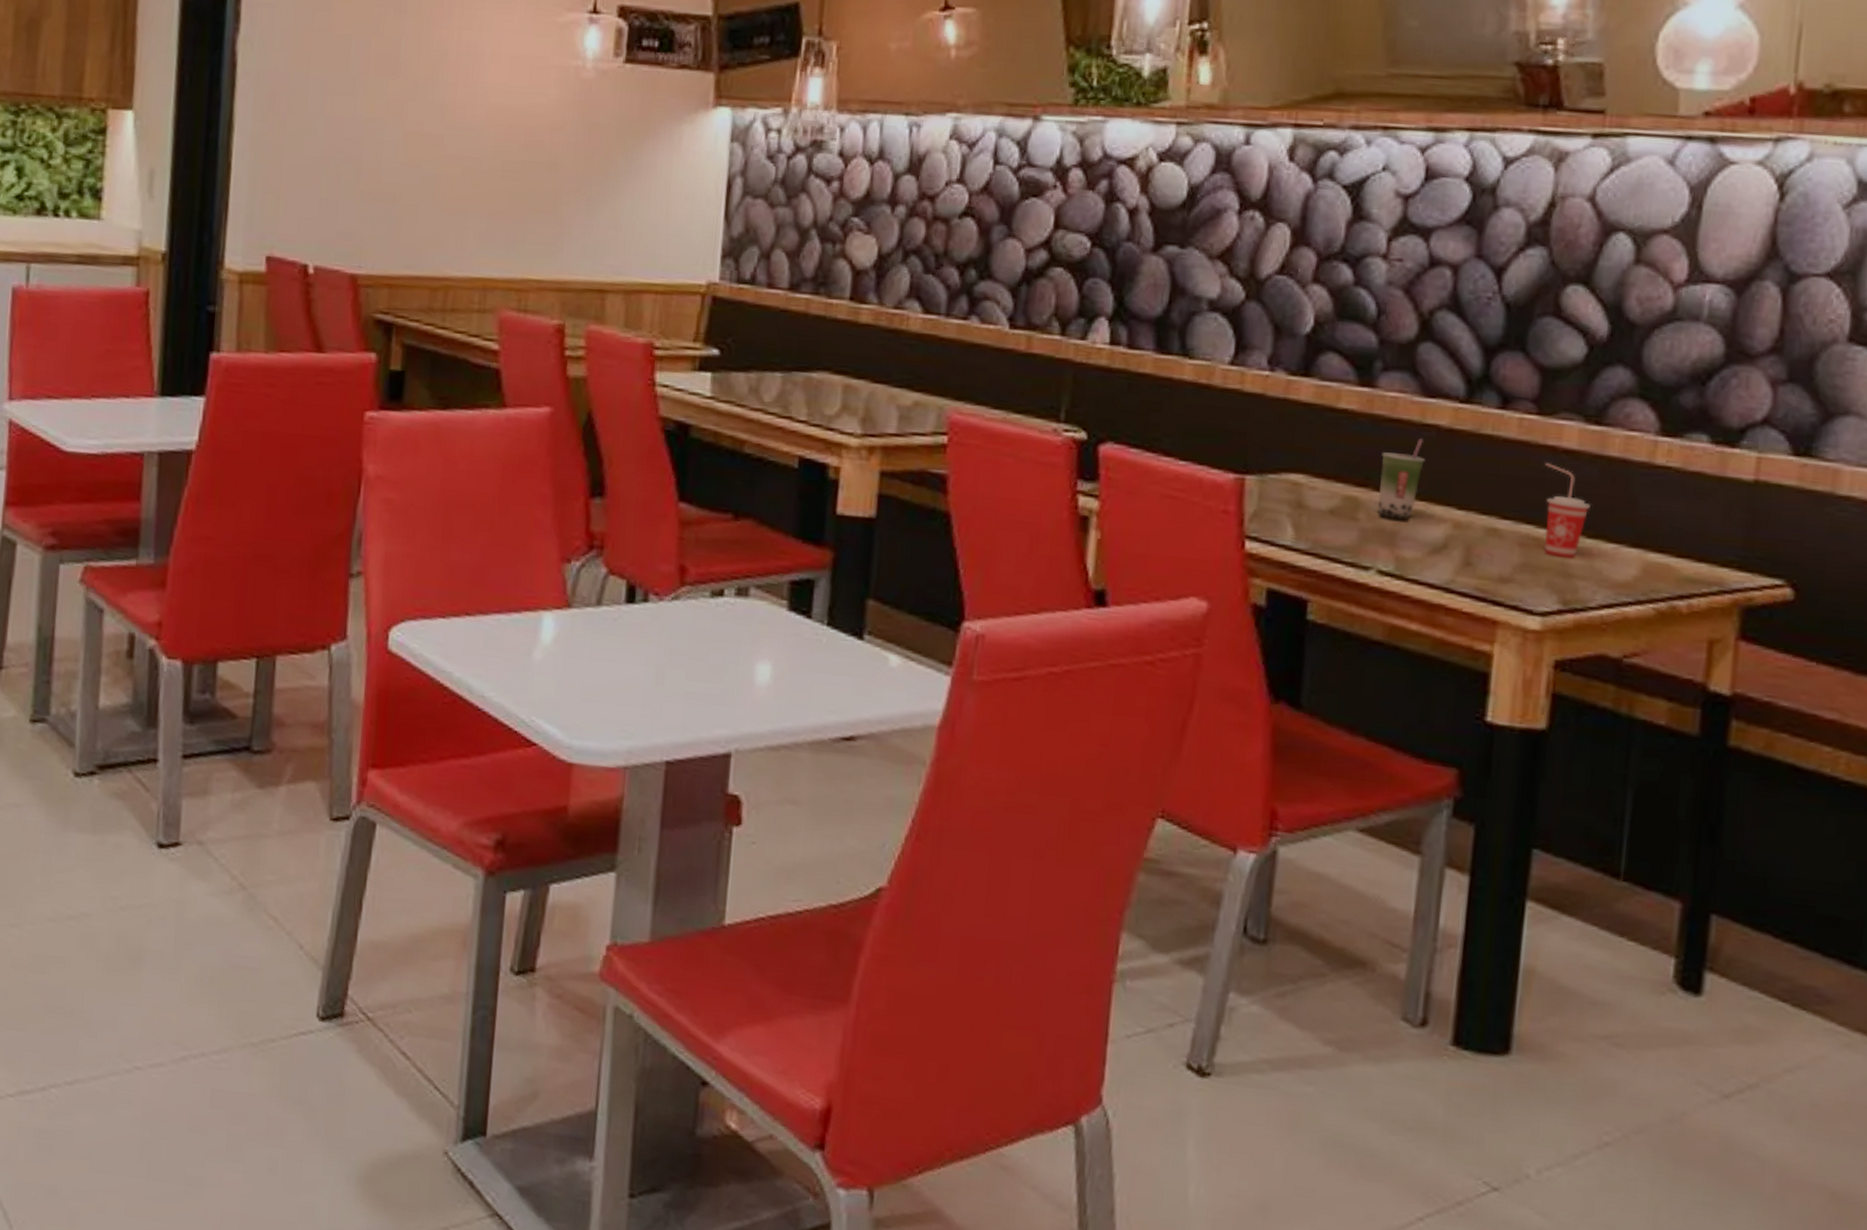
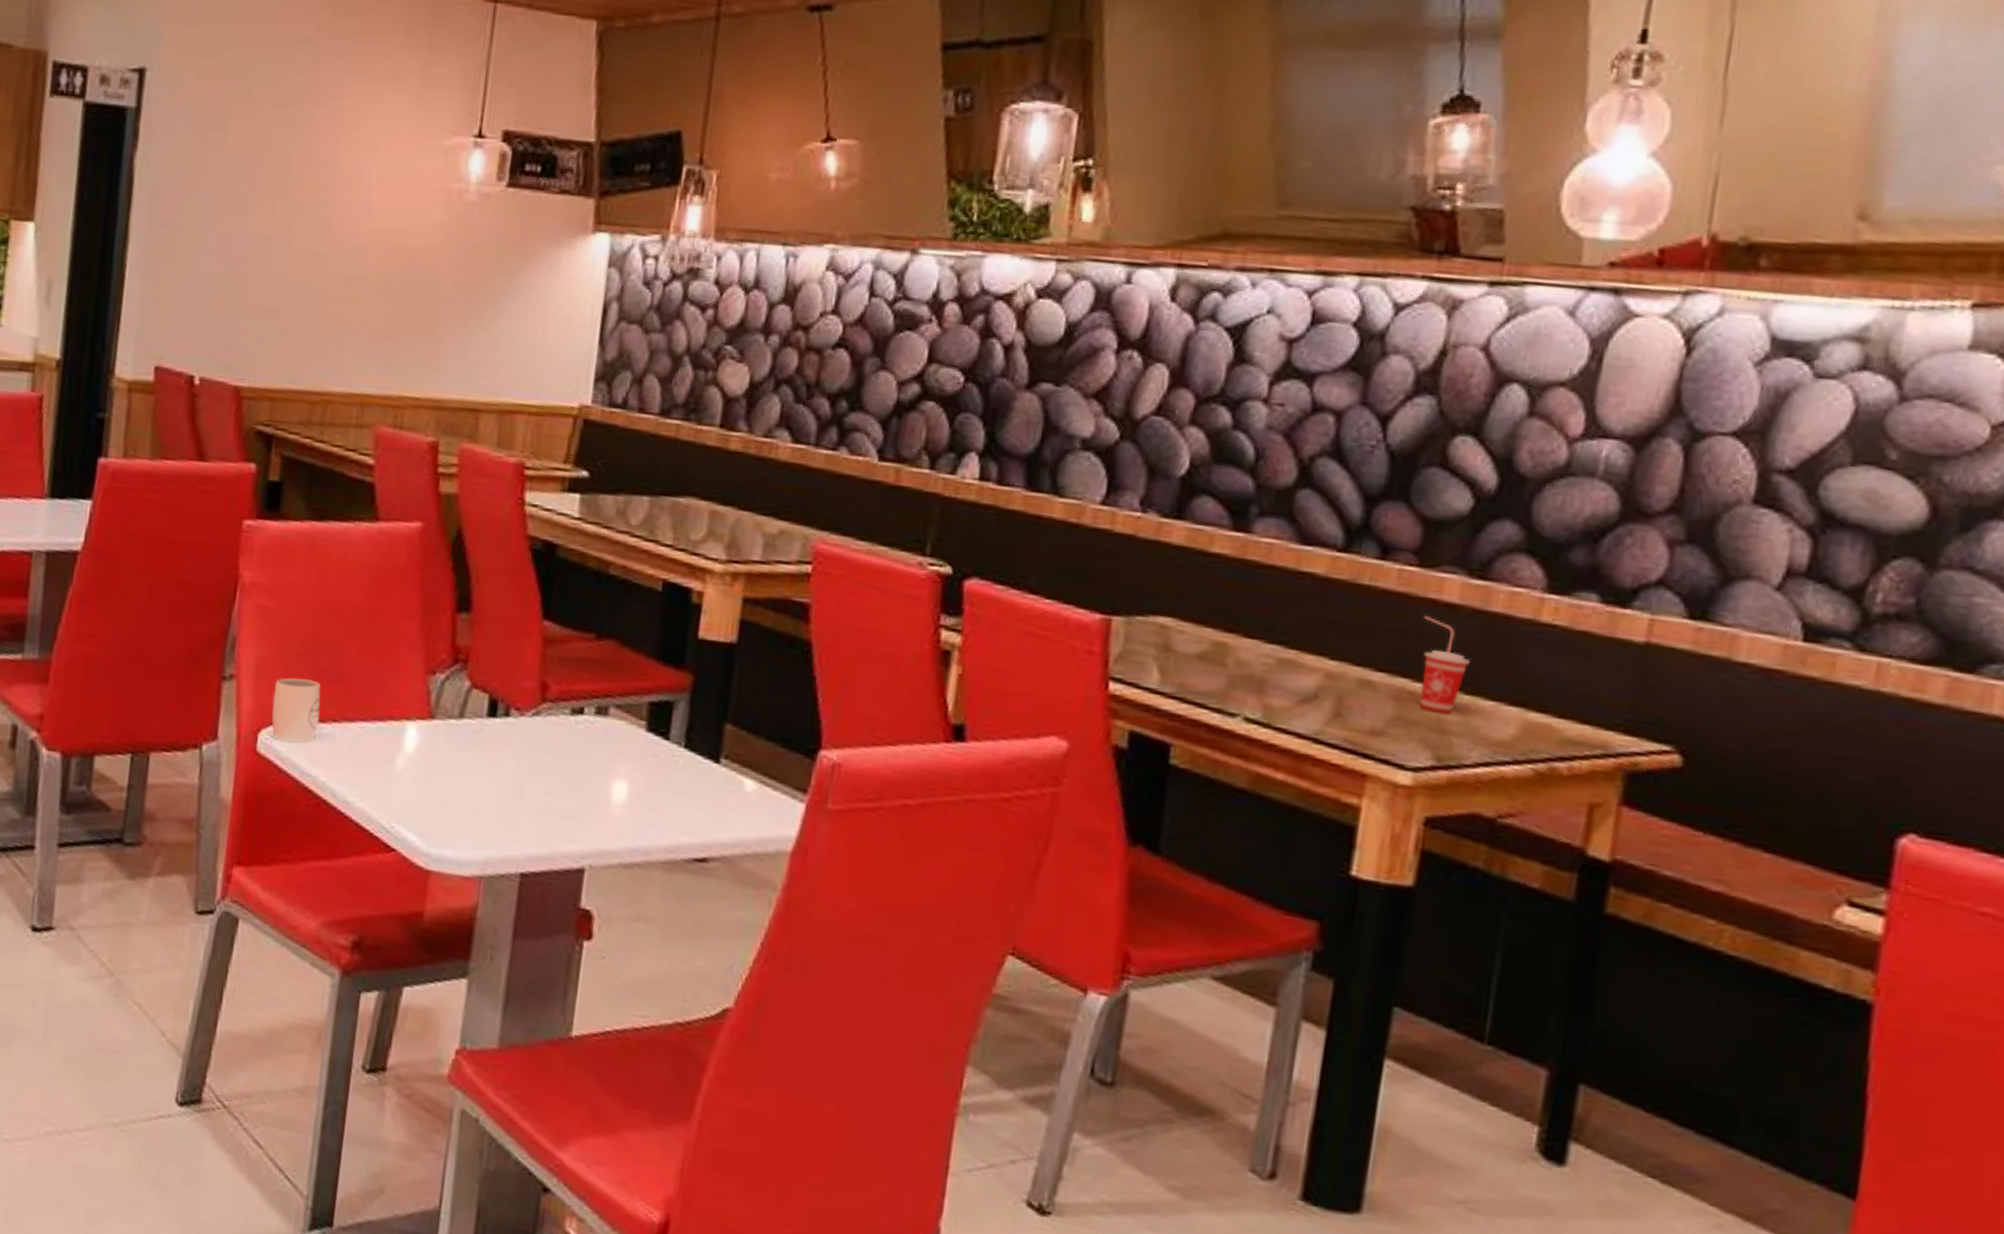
mug: none [402,572,453,640] -> present [271,678,321,744]
beverage cup: present [1377,438,1426,524] -> none [1246,586,1299,672]

